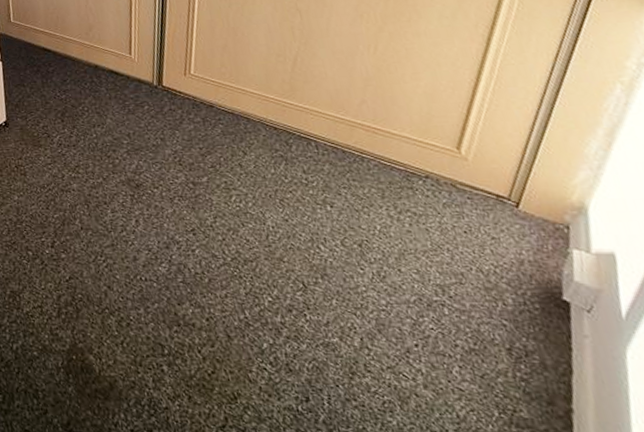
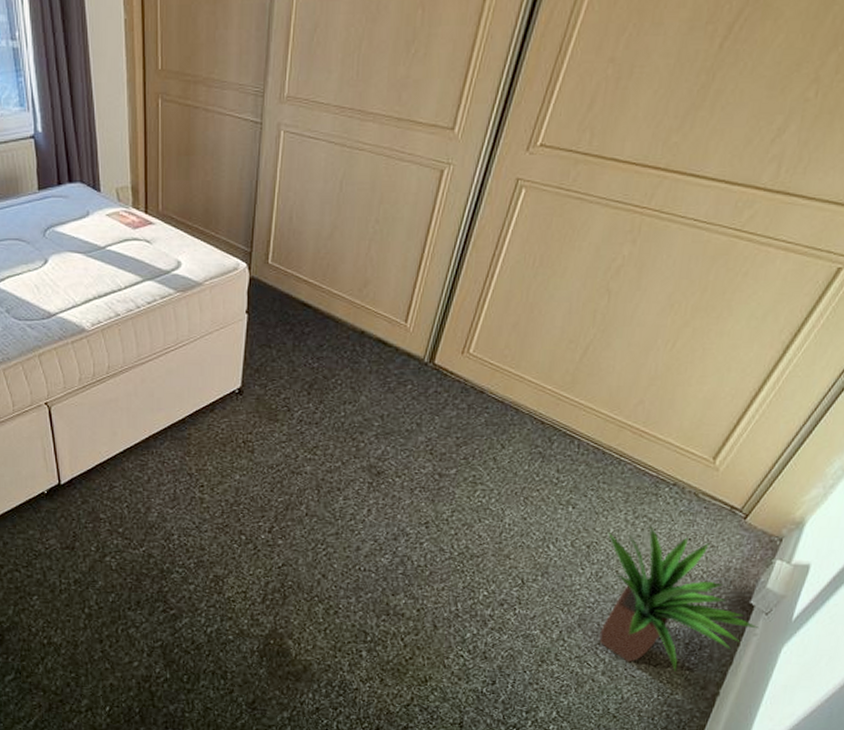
potted plant: none [375,221,587,383] -> present [599,526,760,671]

